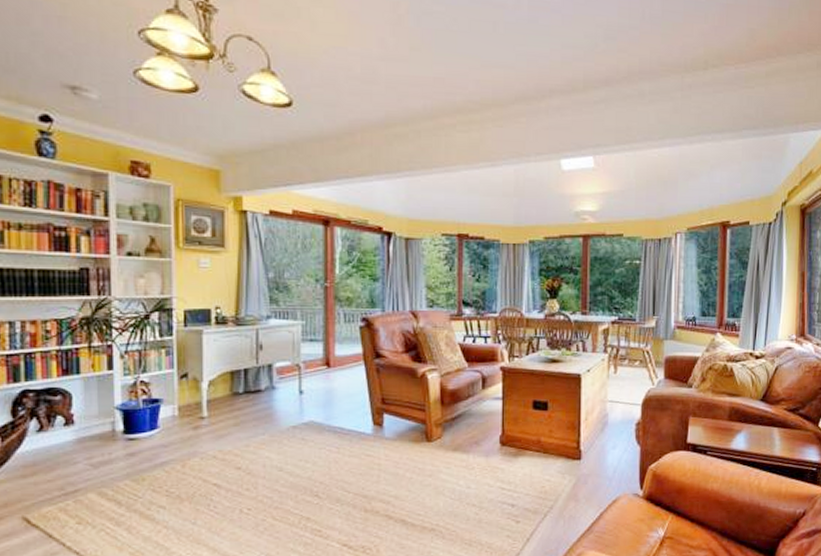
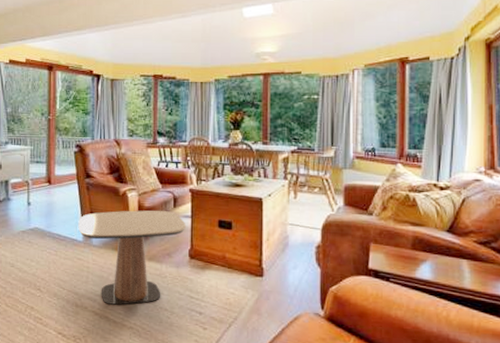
side table: none [366,392,497,506] -> present [78,210,186,305]

